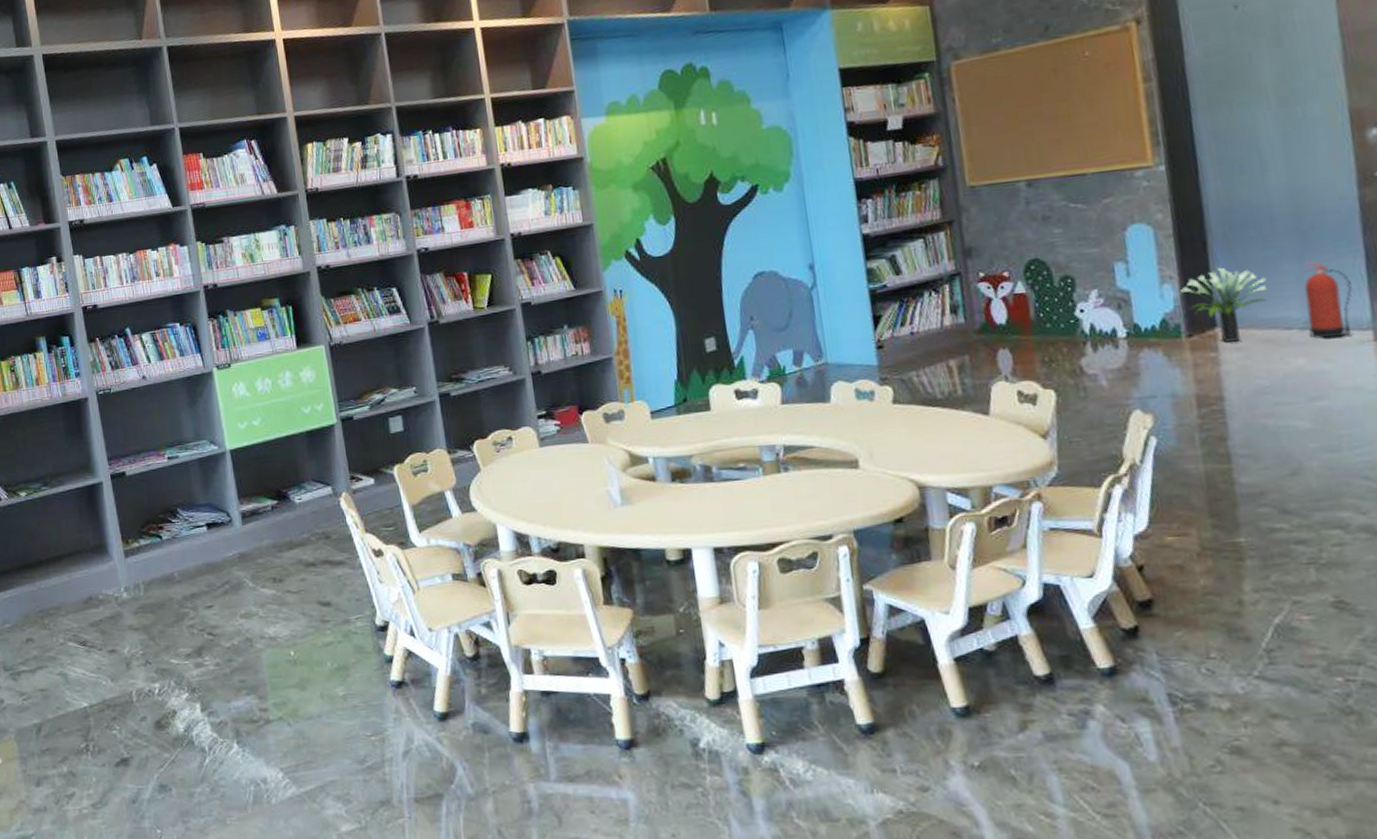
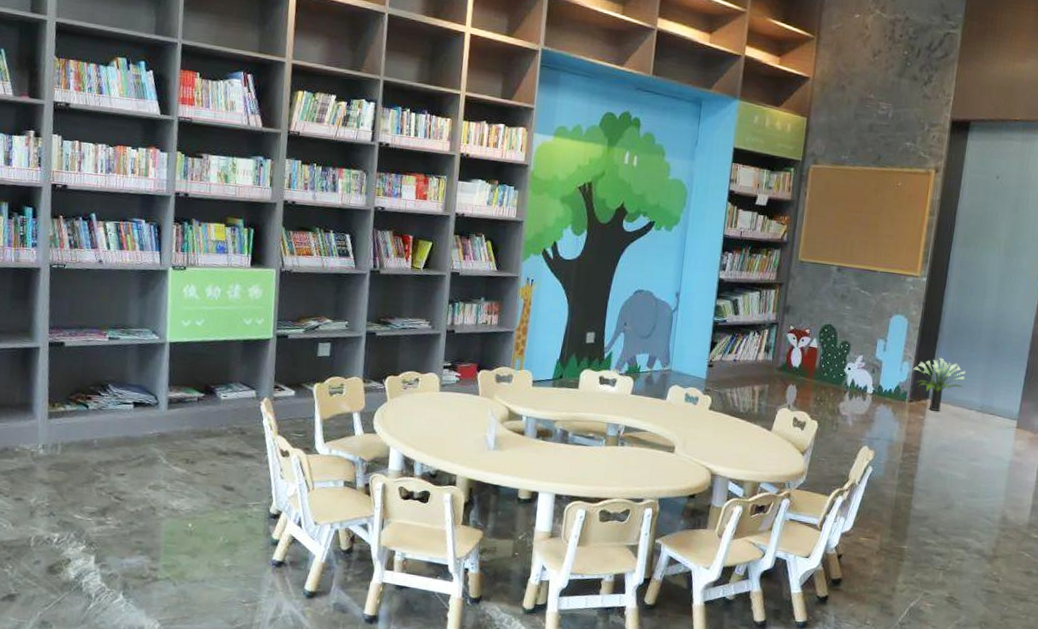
fire extinguisher: present [1304,261,1352,339] -> none [981,365,1013,422]

